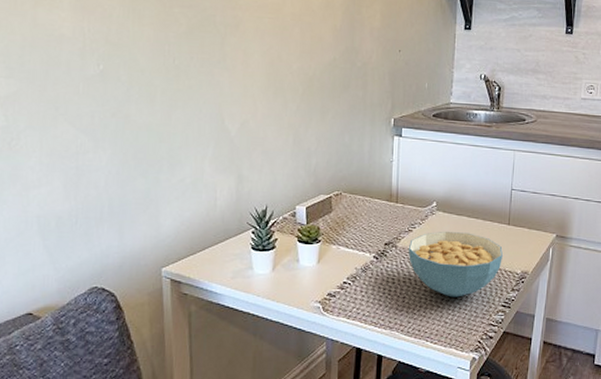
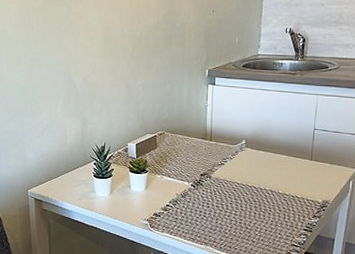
cereal bowl: present [408,231,503,298] -> none [220,164,305,221]

